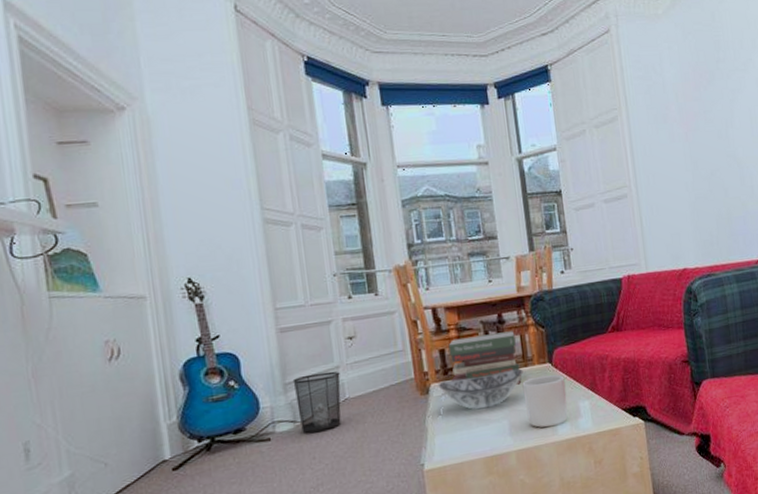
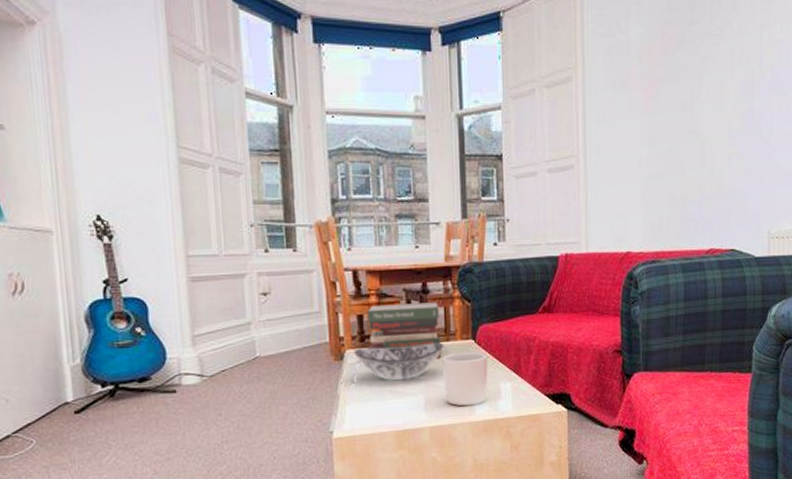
waste bin: present [292,371,341,433] -> none [202,327,252,389]

